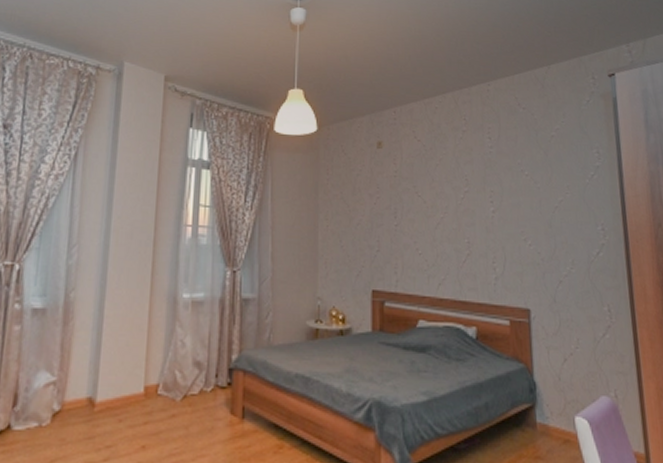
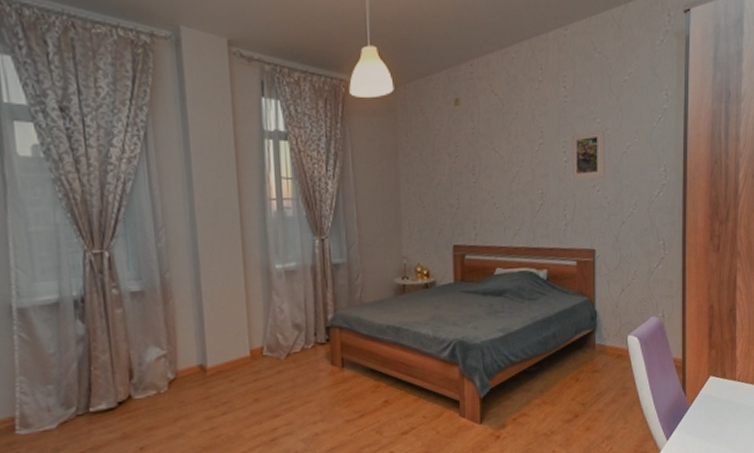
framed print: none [496,182,537,233] -> present [569,129,605,180]

